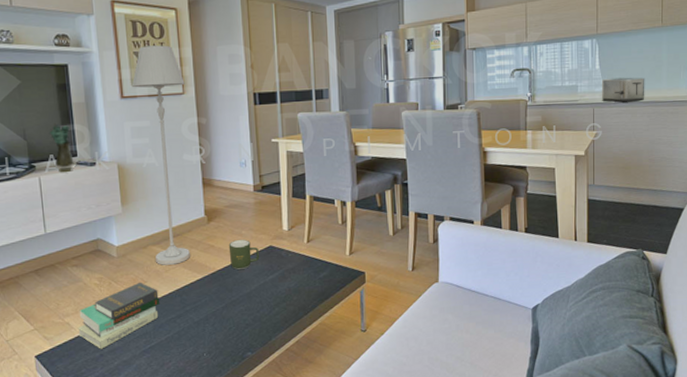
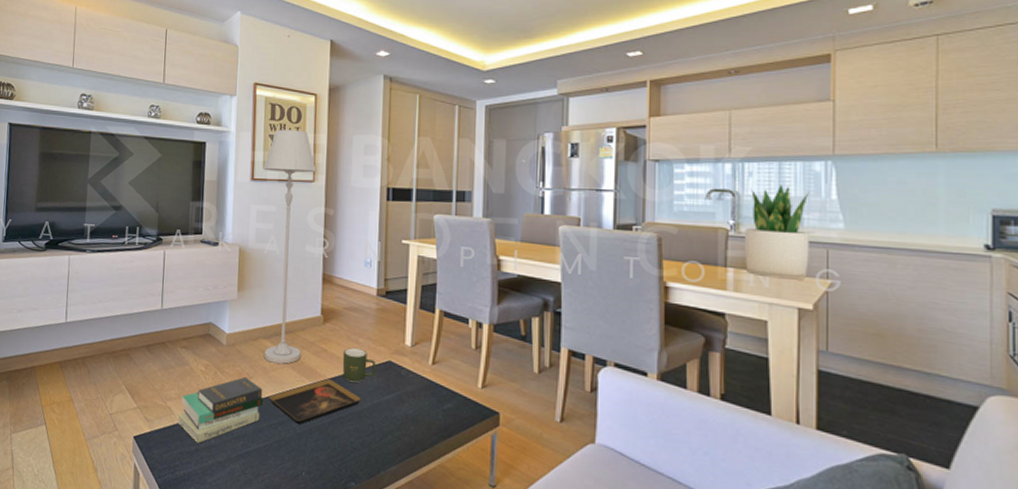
vase: present [49,123,74,173] -> none [179,199,199,250]
decorative tray: none [165,271,249,314] -> present [269,379,361,424]
planter: none [538,61,582,135] -> present [744,185,810,280]
toaster: present [601,77,645,103] -> none [839,212,910,248]

